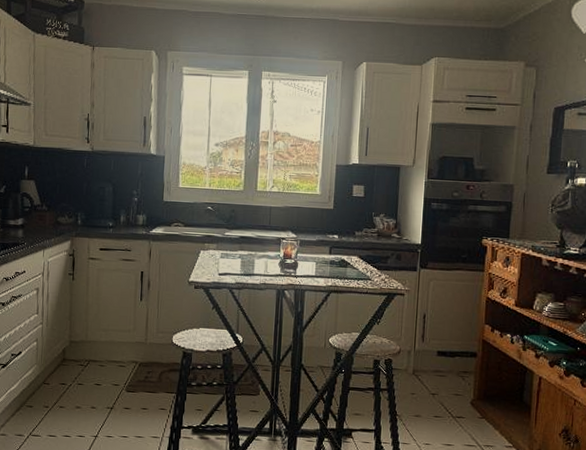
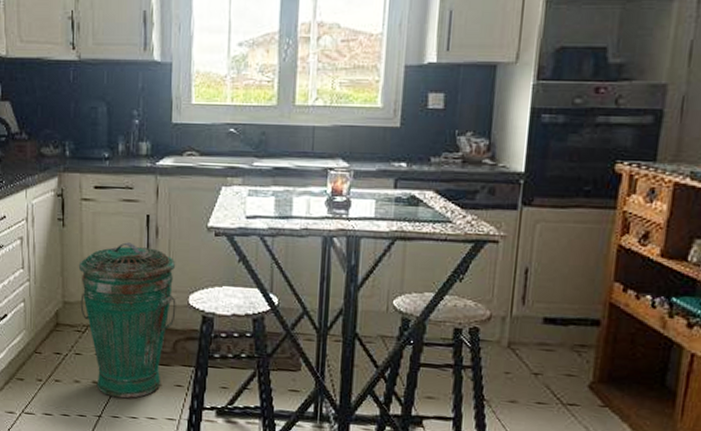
trash can: none [84,293,163,421] -> present [78,242,176,399]

